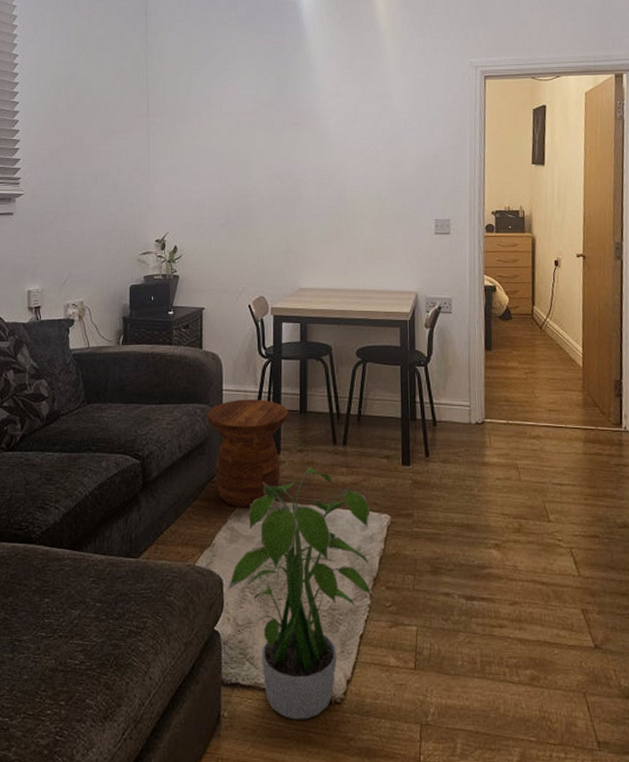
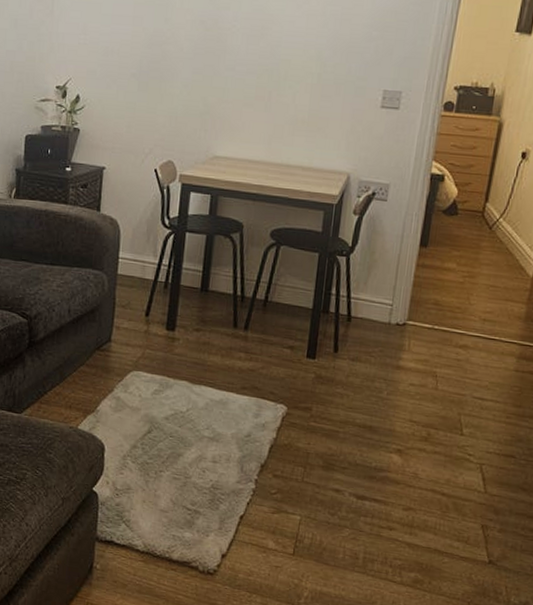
side table: present [207,399,289,508] -> none [100,269,189,380]
potted plant: present [227,467,372,720] -> none [108,347,266,583]

